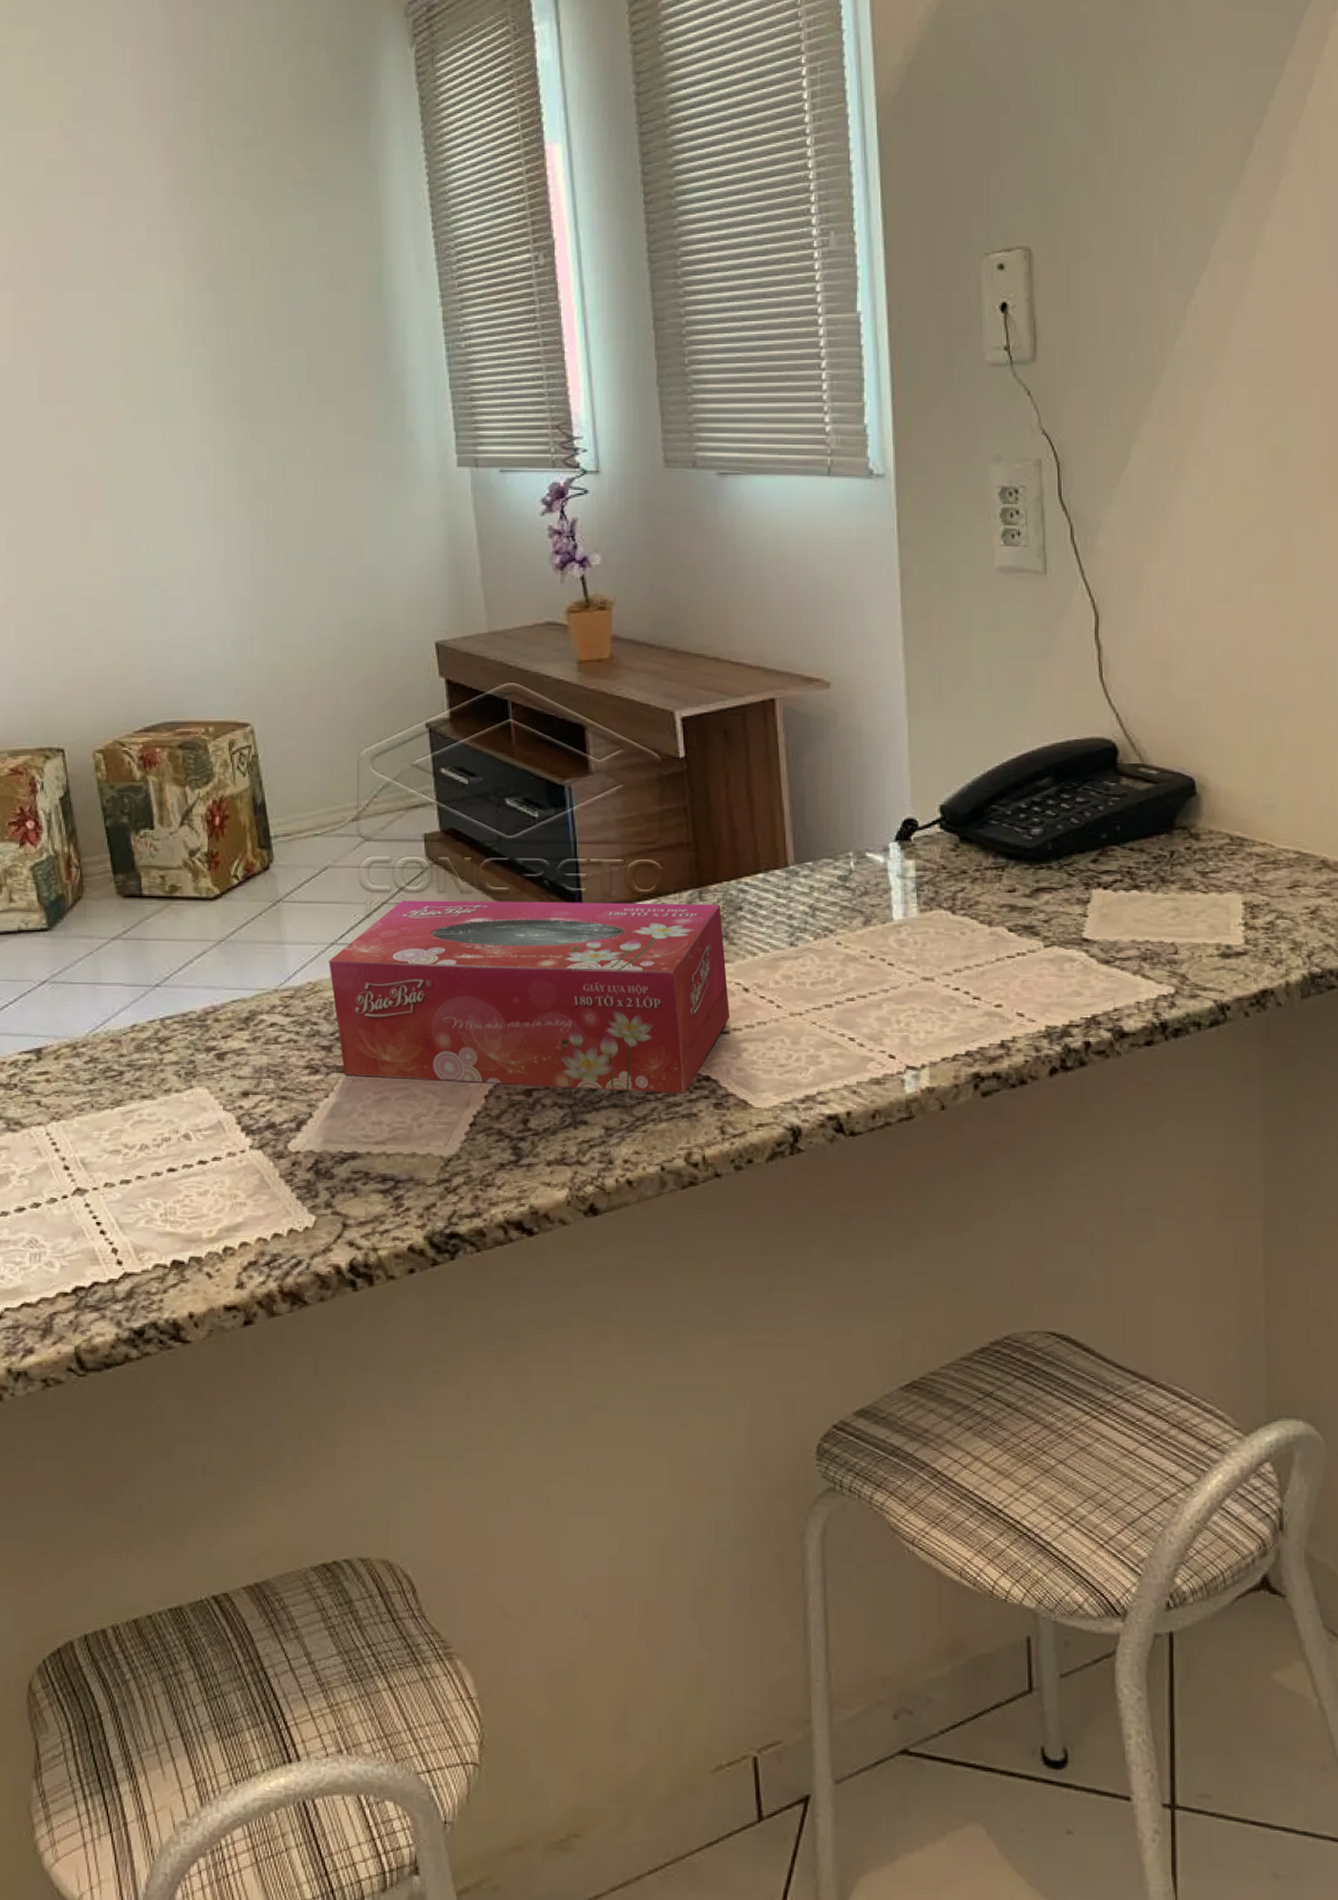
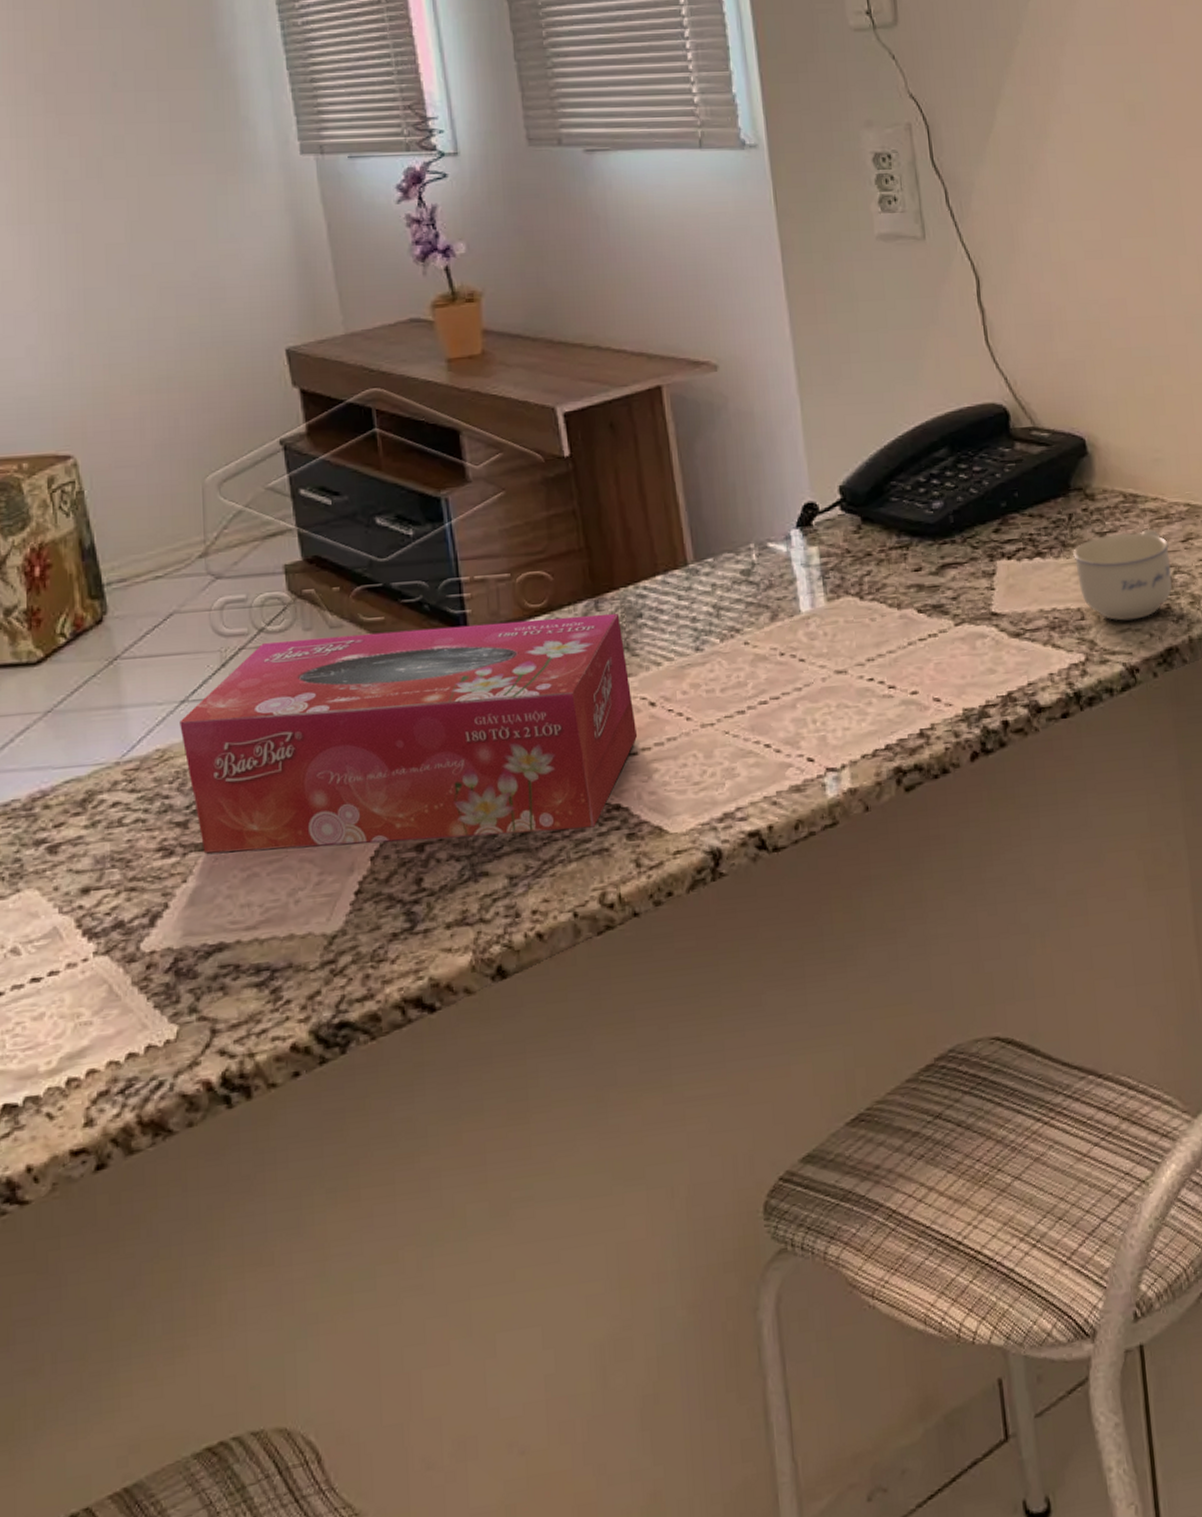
cup: none [1171,873,1275,959] -> present [1072,529,1172,621]

